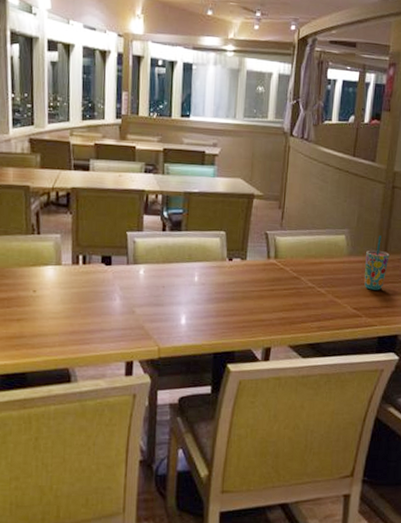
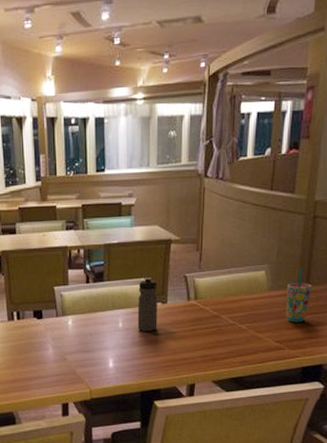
water bottle: none [214,230,238,288] -> present [137,277,157,331]

